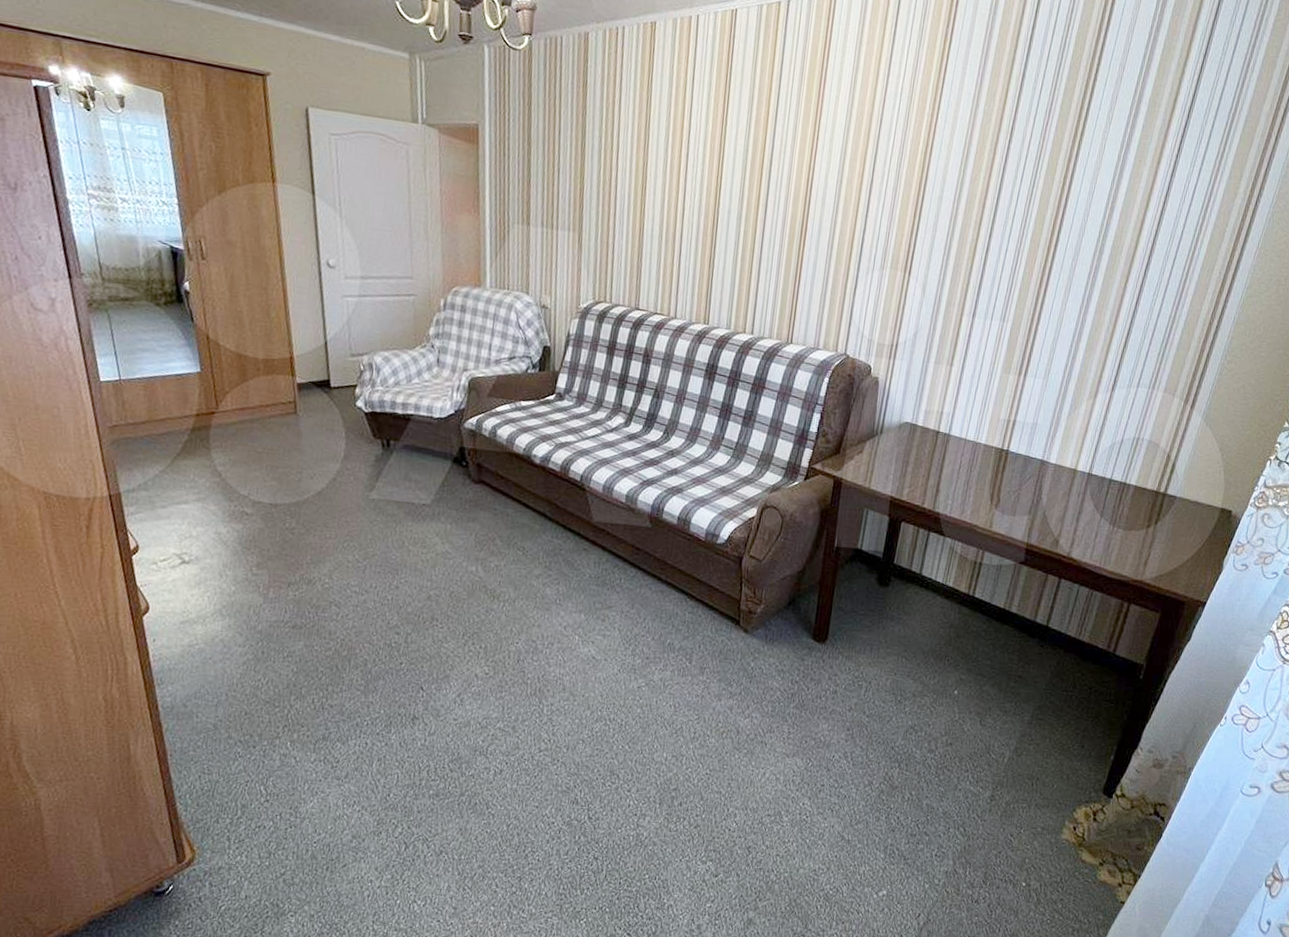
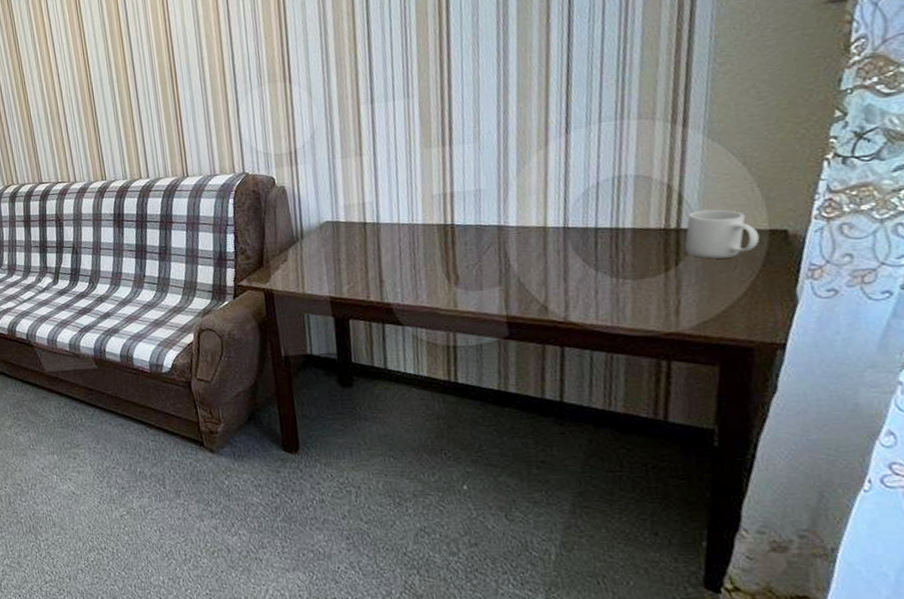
mug: none [1164,481,1214,526] -> present [684,209,760,259]

